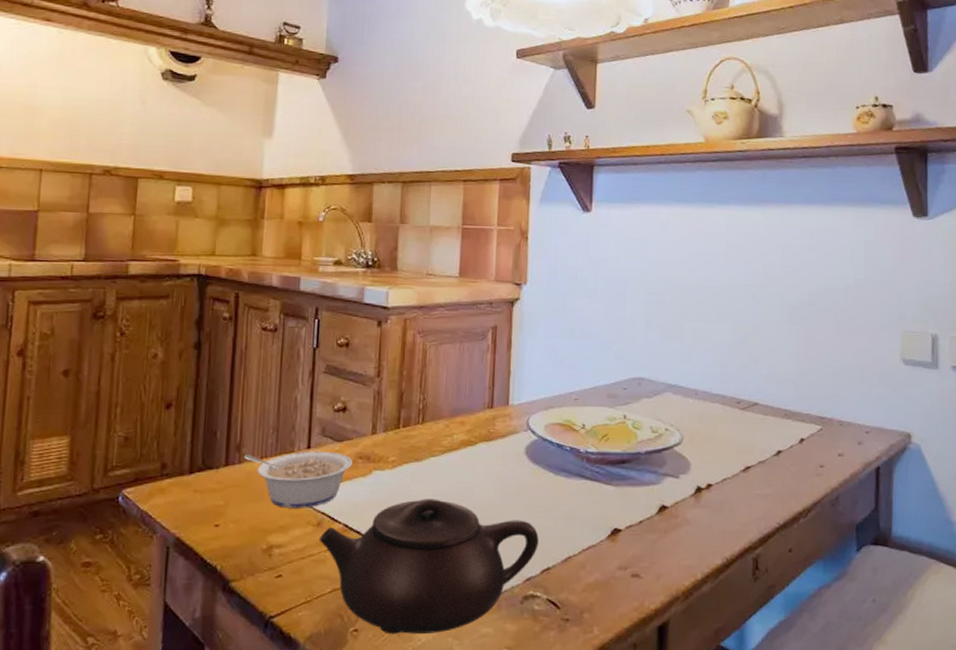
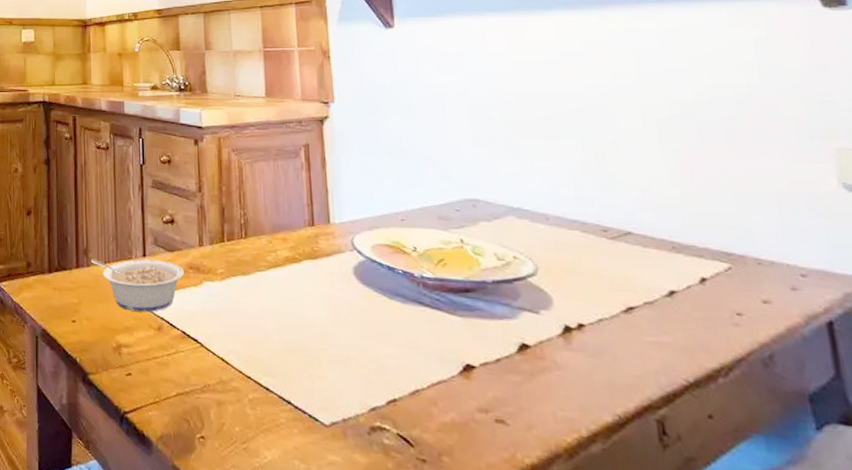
teapot: present [318,499,539,634] -> none [160,313,380,453]

